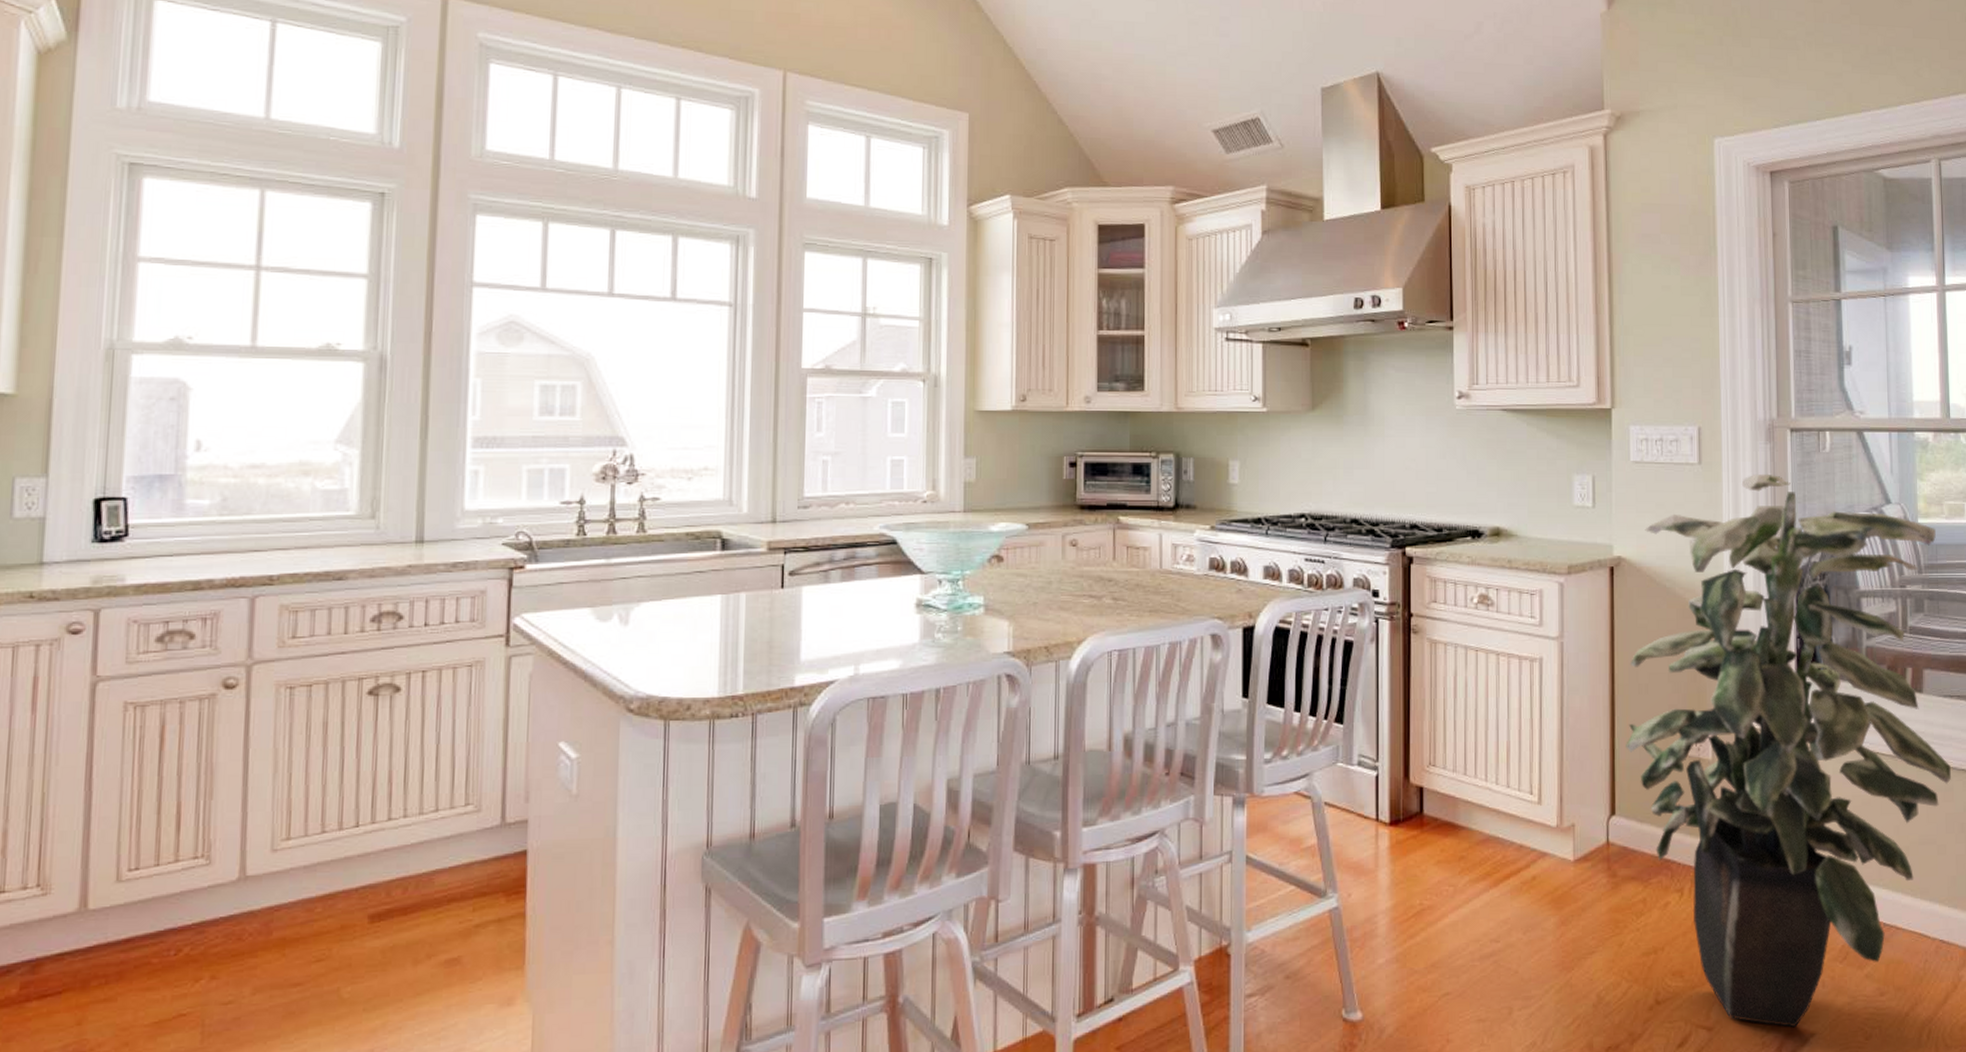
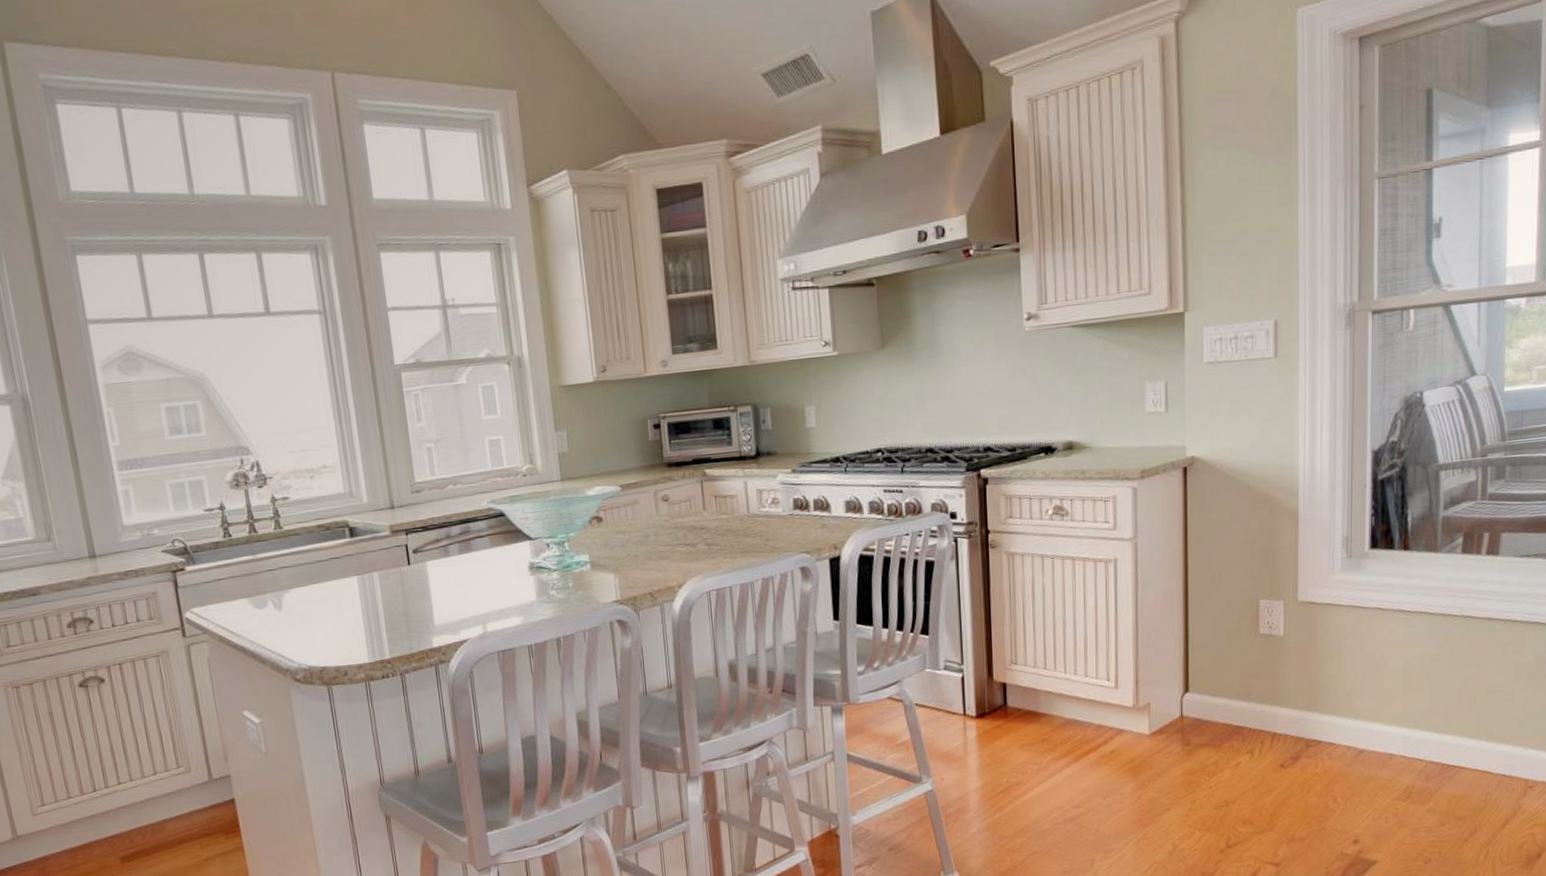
indoor plant: present [1626,473,1951,1028] -> none [1199,359,1523,858]

